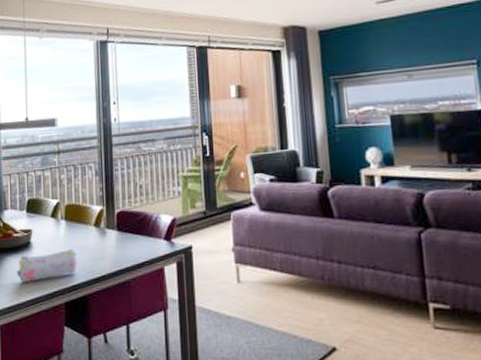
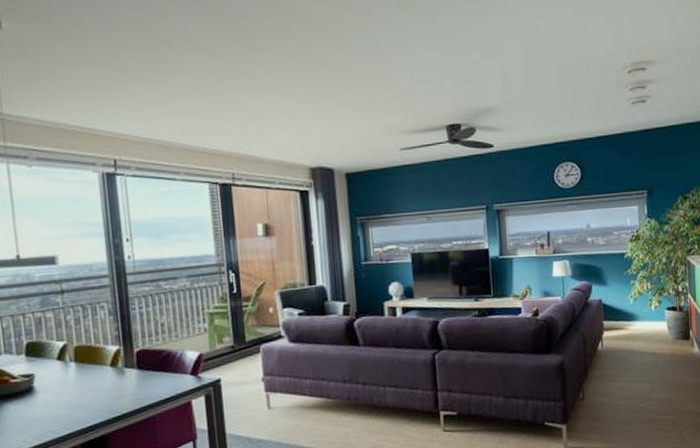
pencil case: present [17,248,78,282] -> none [18,390,93,428]

